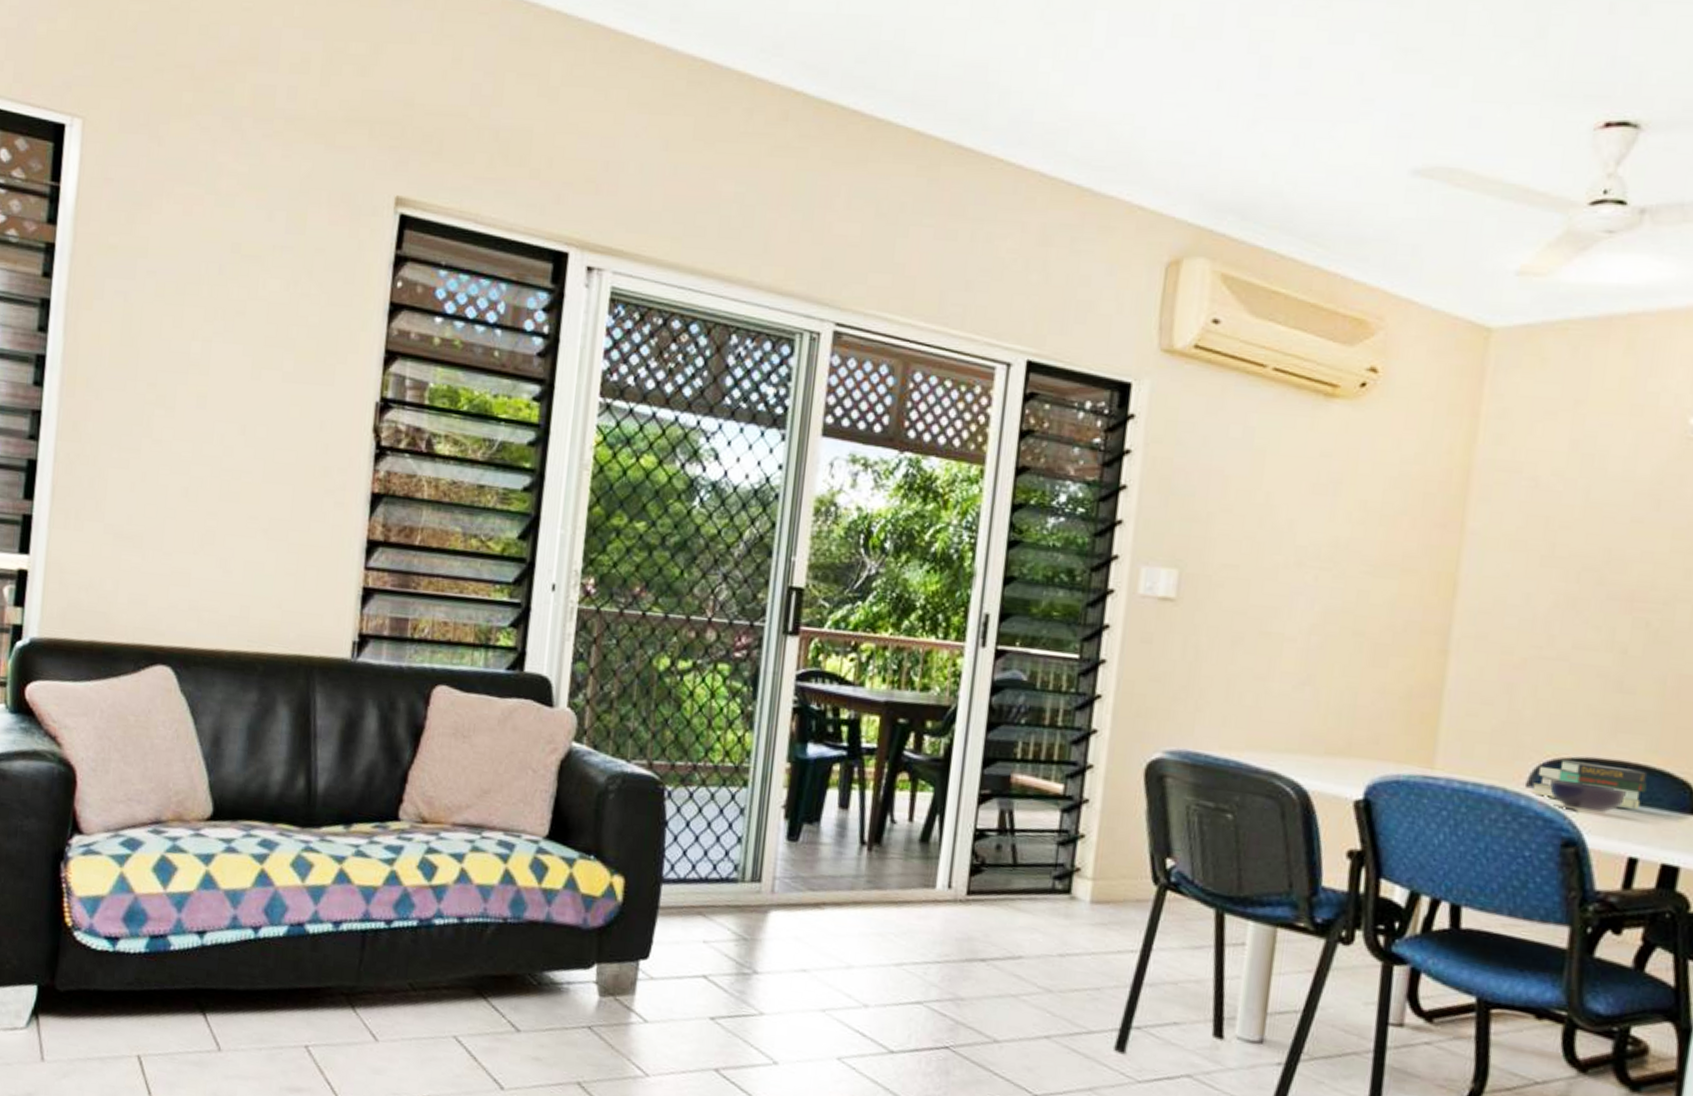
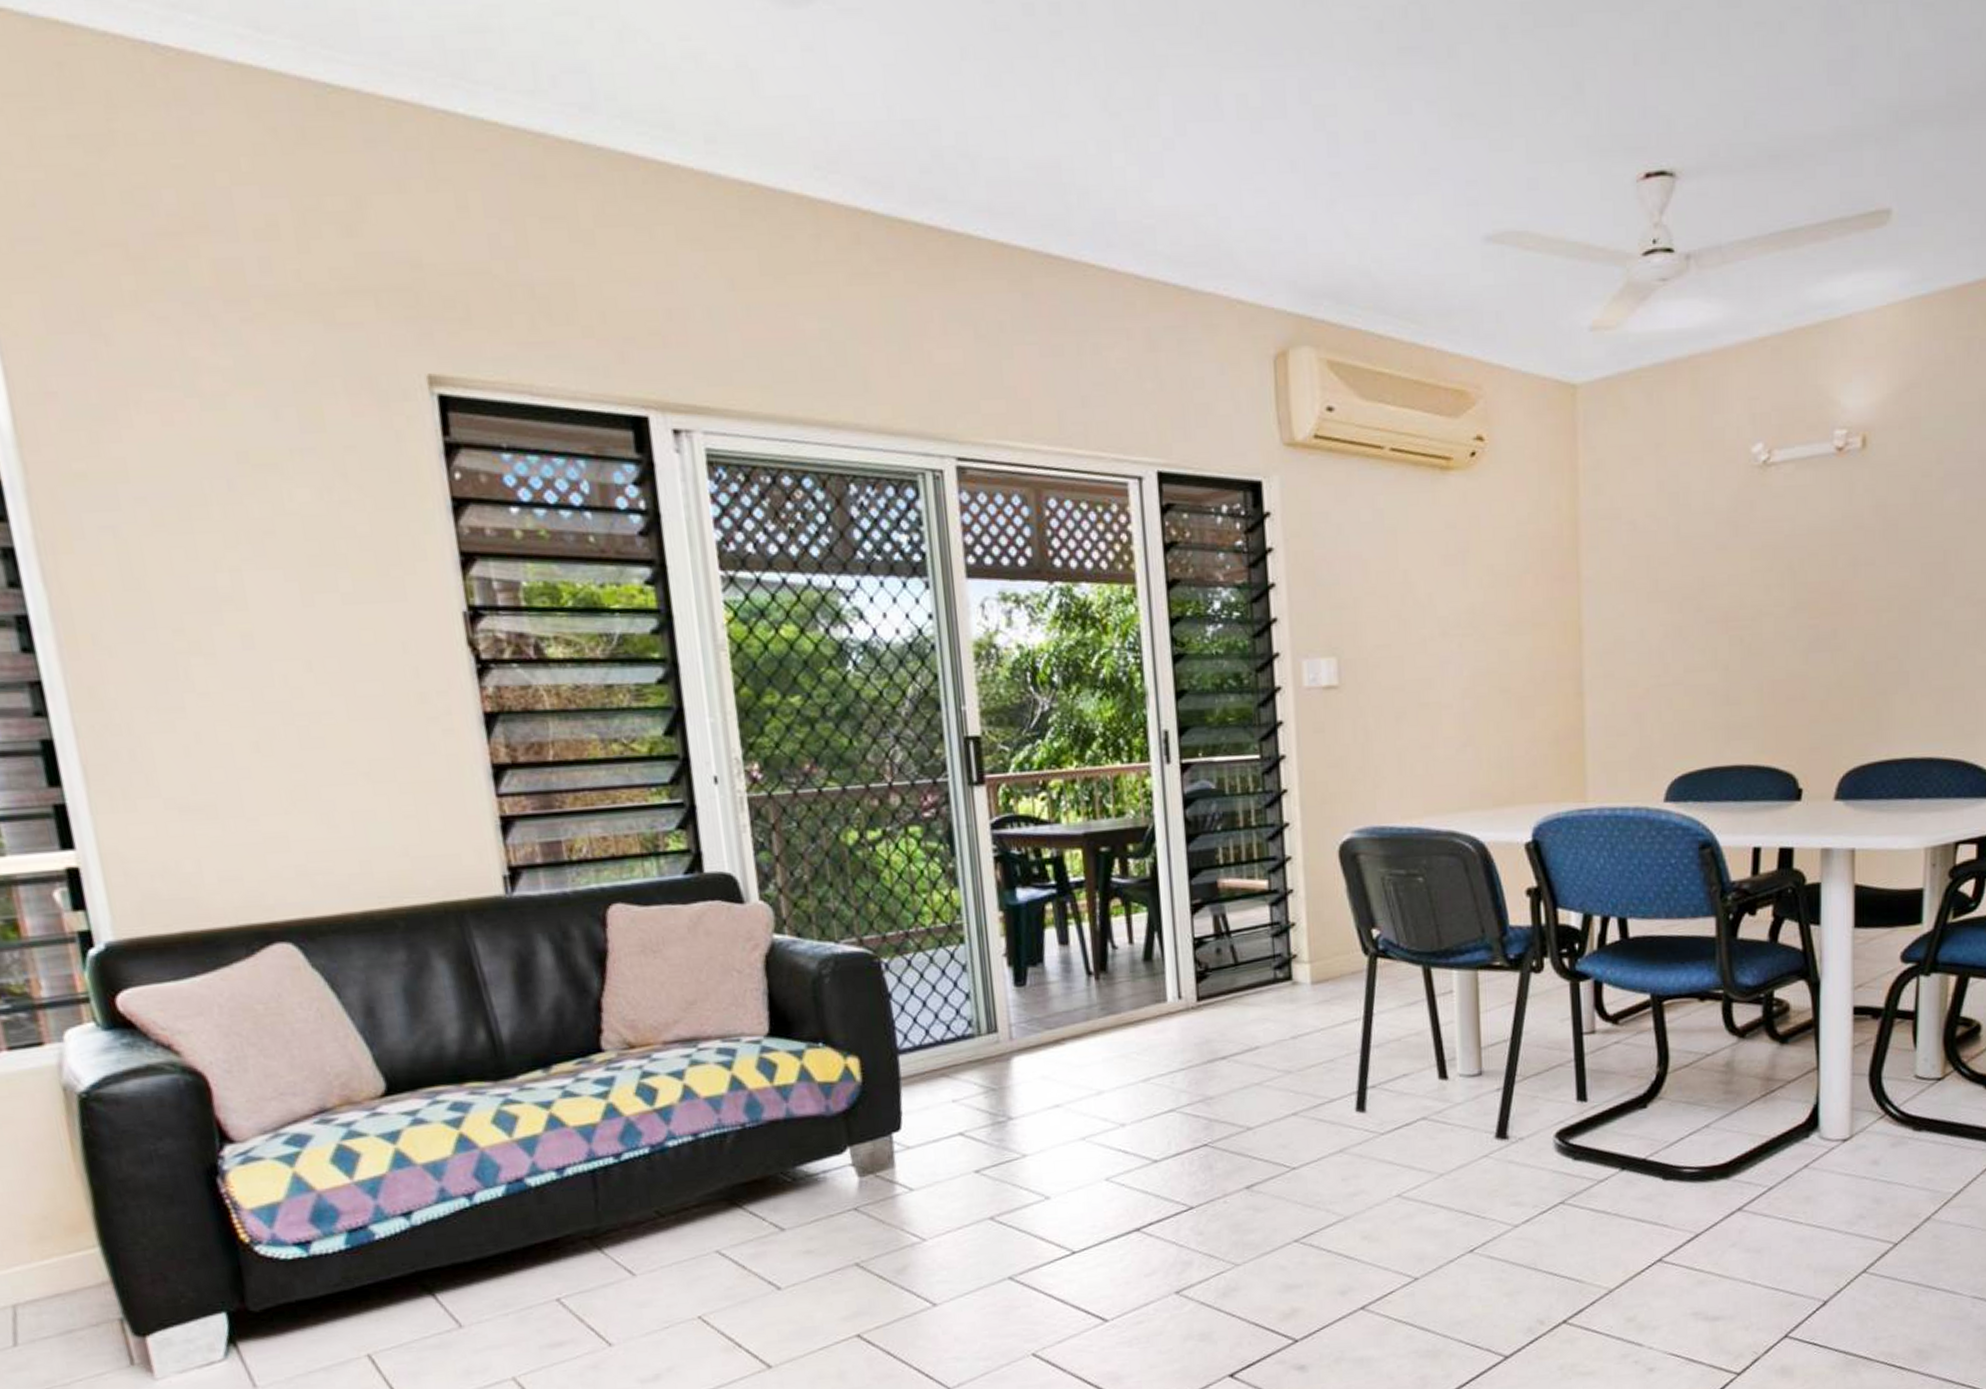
books: present [1532,759,1648,811] -> none [1669,770,1759,809]
bowl: present [1550,780,1626,814] -> none [1683,790,1744,816]

